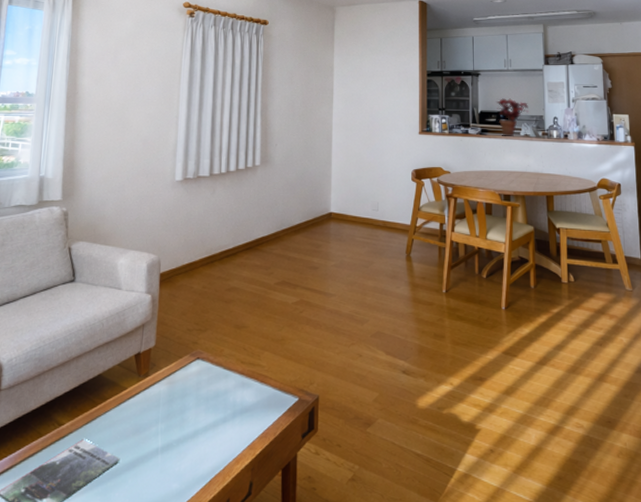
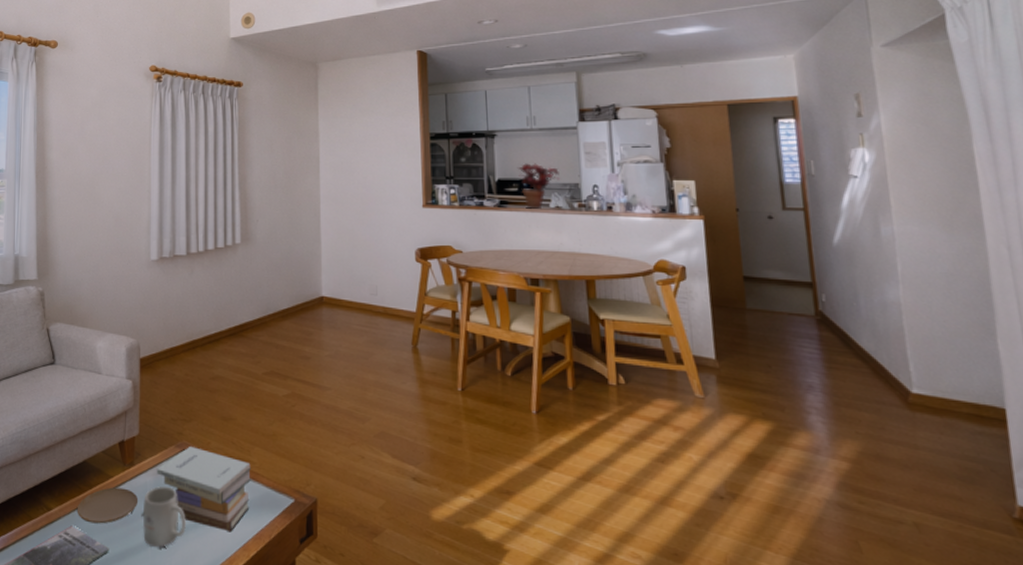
plate: none [89,398,152,435] -> present [77,487,139,524]
mug: none [154,393,197,453] -> present [142,486,186,547]
books: none [170,354,260,432] -> present [156,445,251,531]

